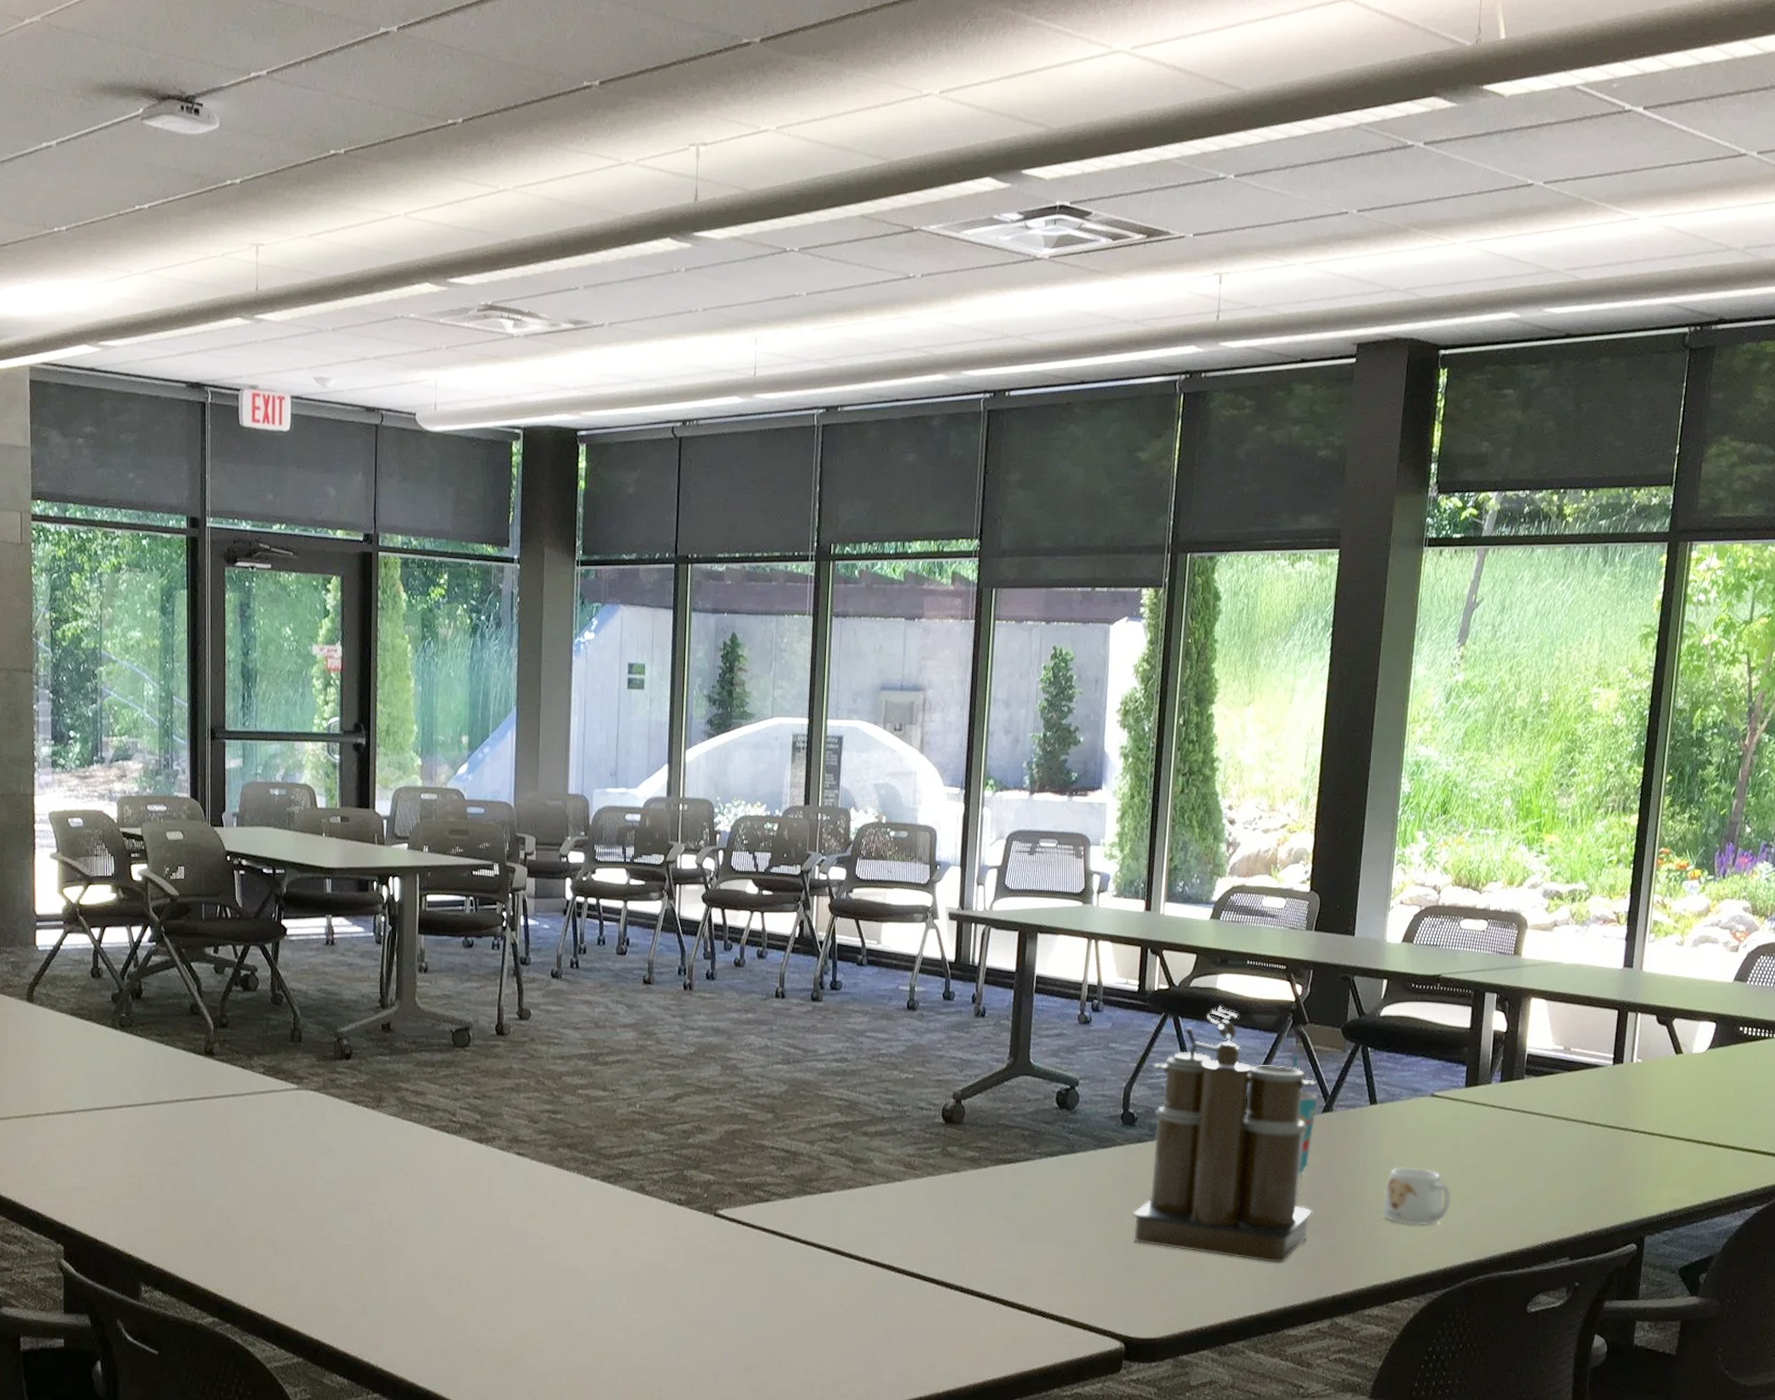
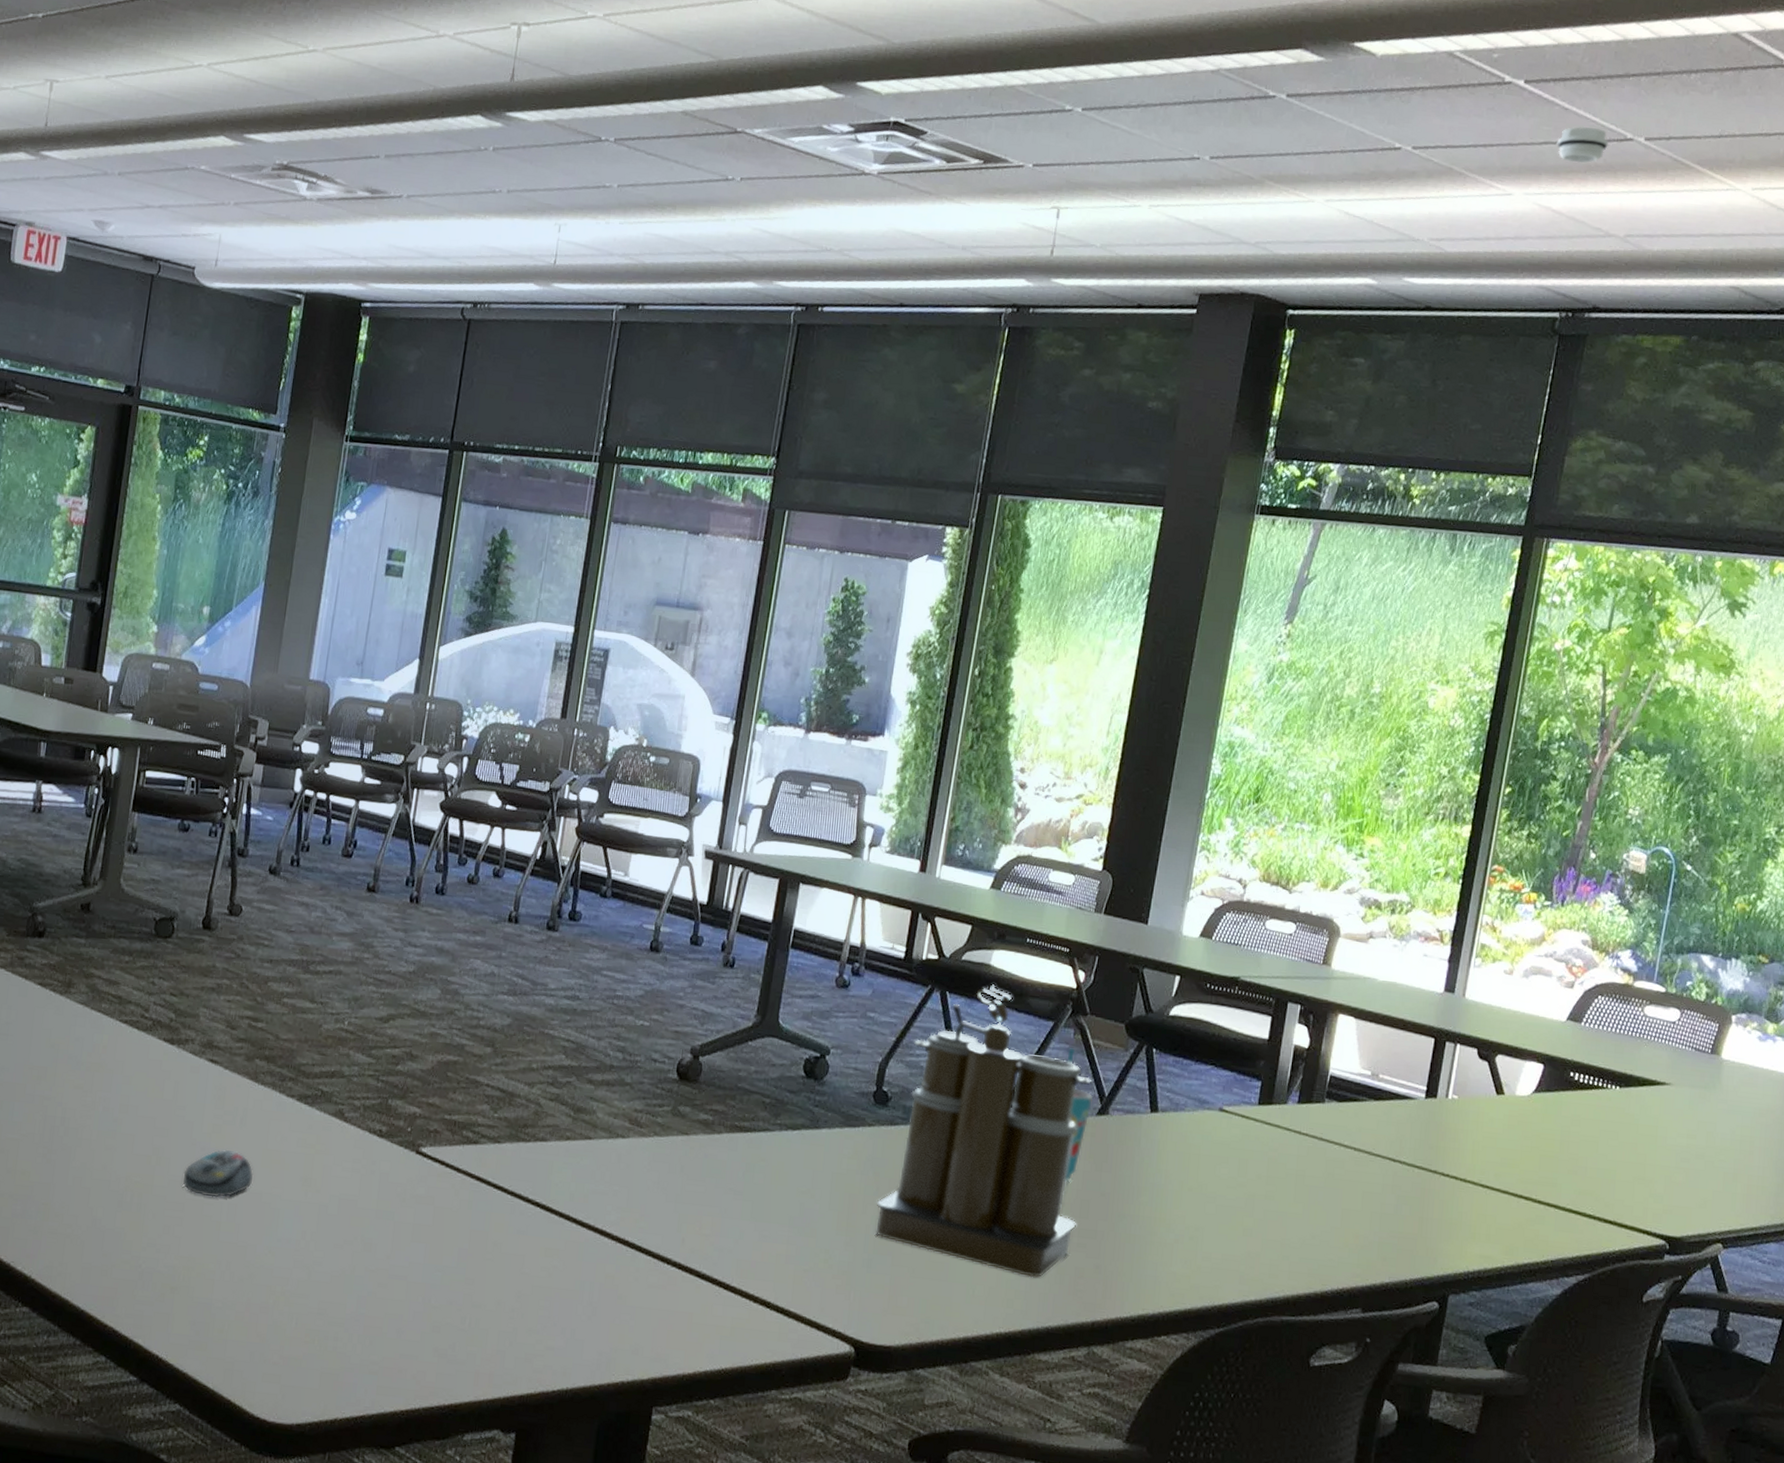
computer mouse: none [505,1232,569,1276] -> present [182,1149,254,1198]
mug: present [1383,1167,1451,1225] -> none [1155,1185,1234,1255]
smoke detector: none [1676,146,1725,182] -> present [1557,126,1609,163]

